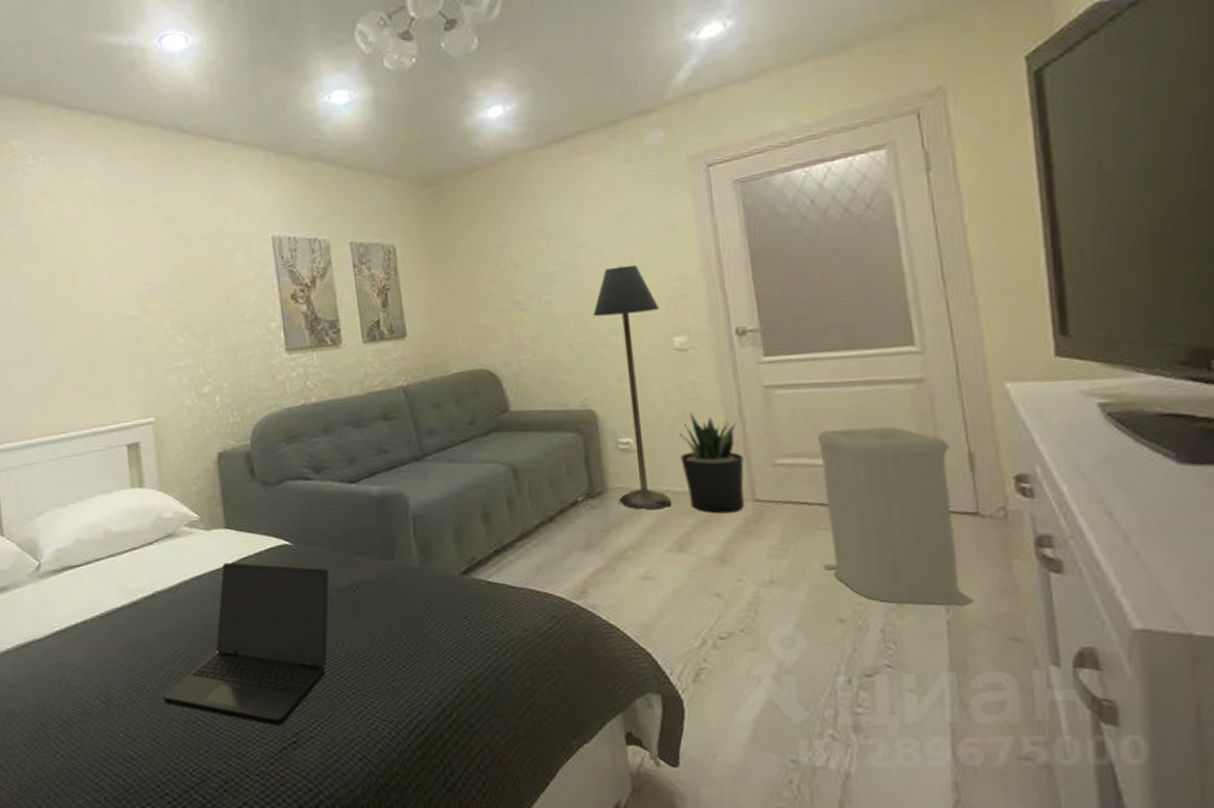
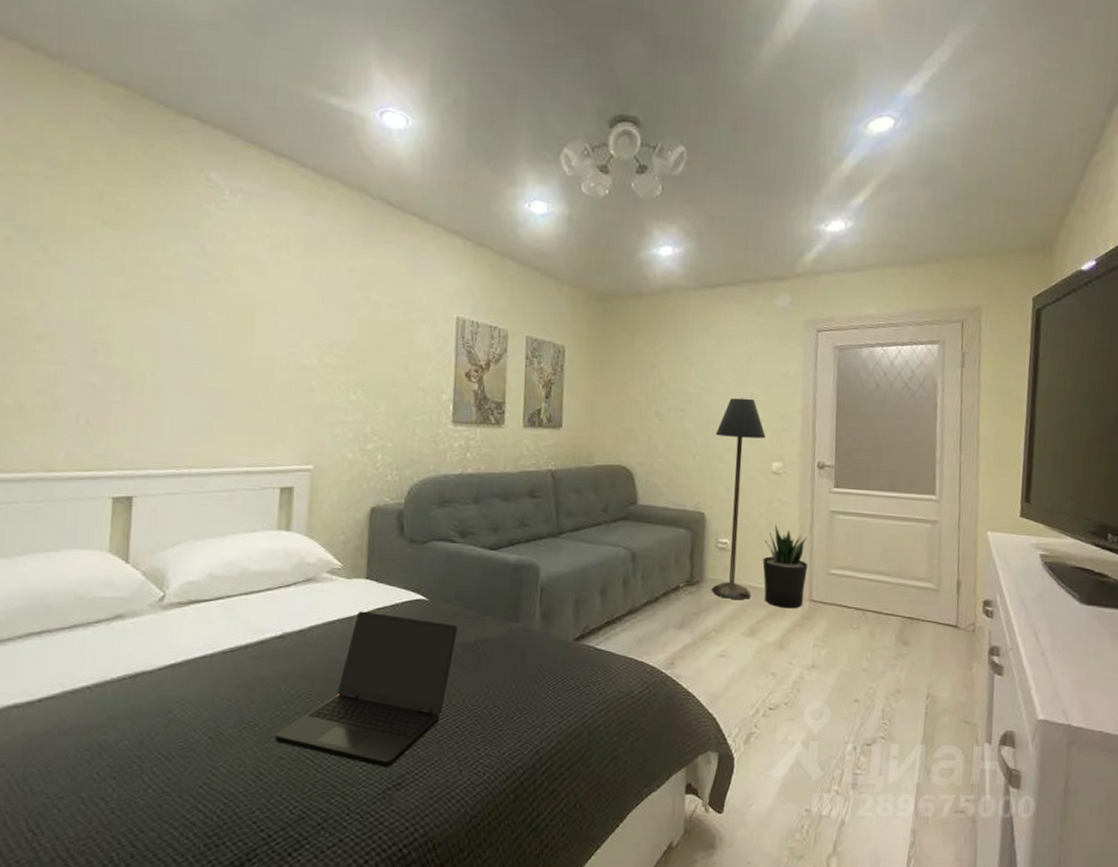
laundry basket: present [817,426,974,606] -> none [850,552,947,695]

